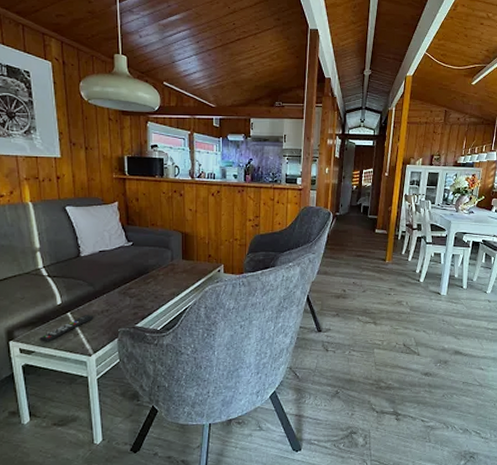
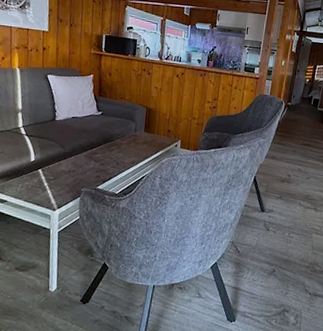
remote control: present [39,315,94,342] -> none [12,173,62,194]

